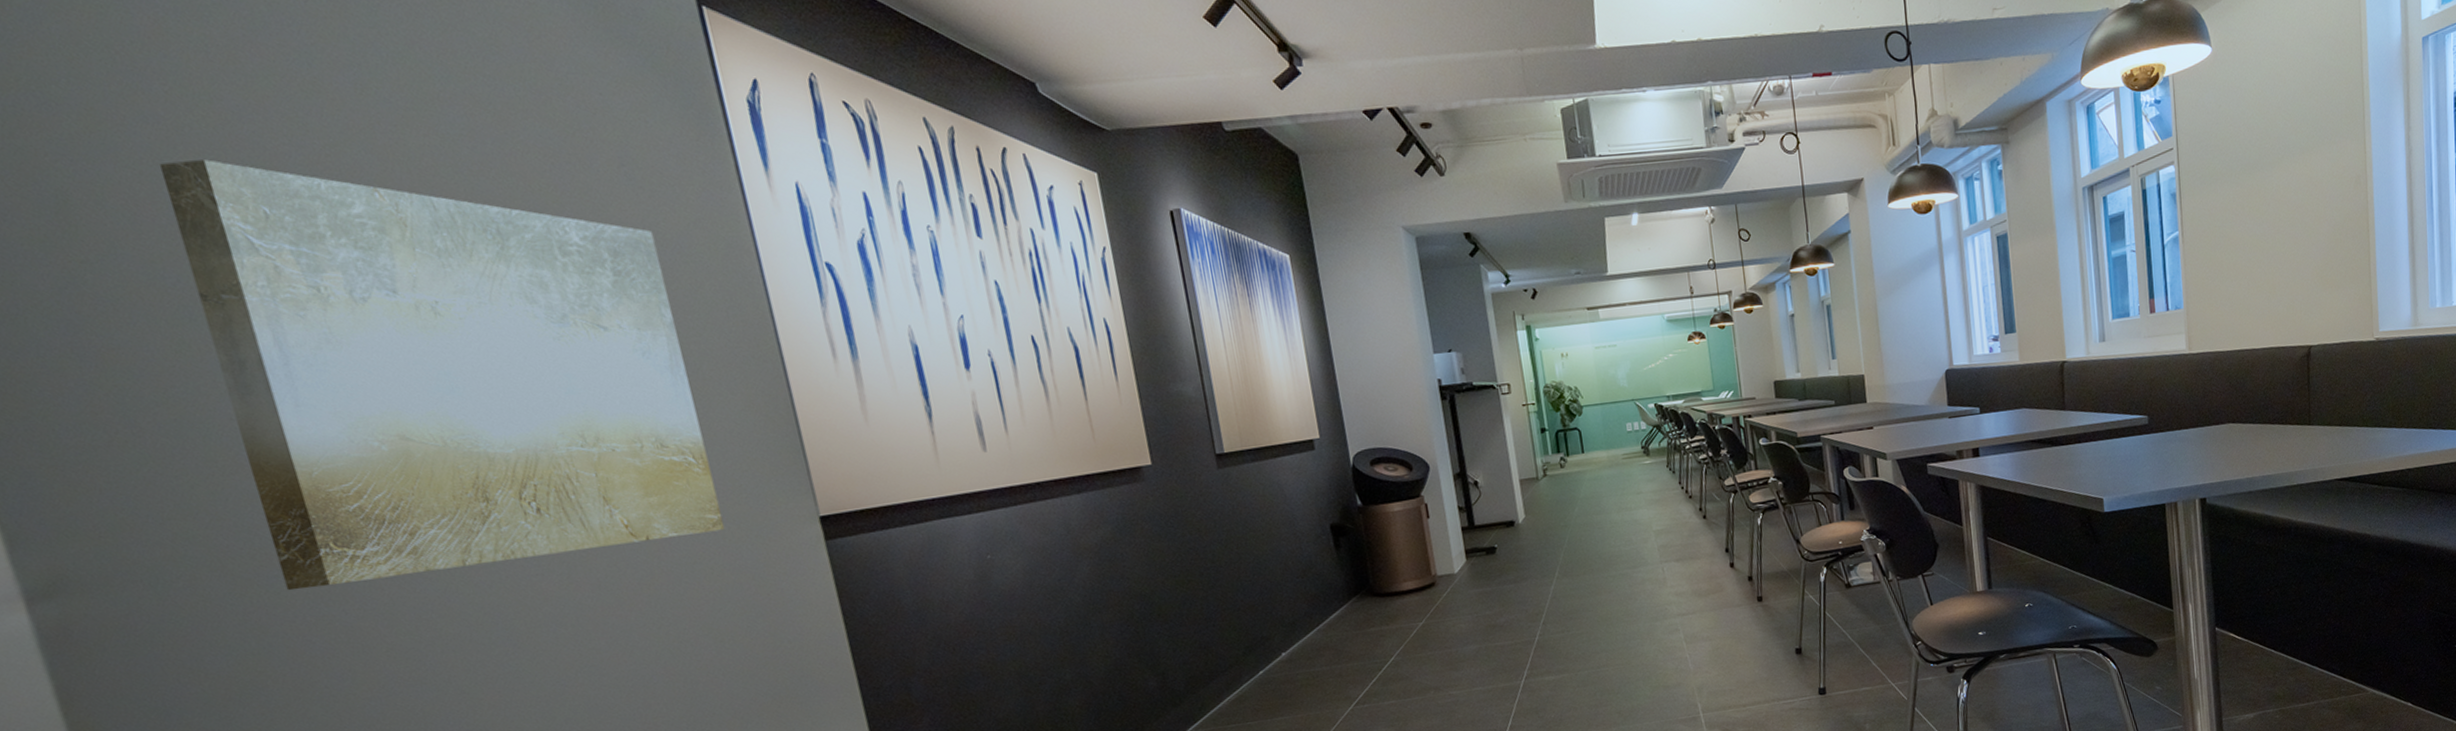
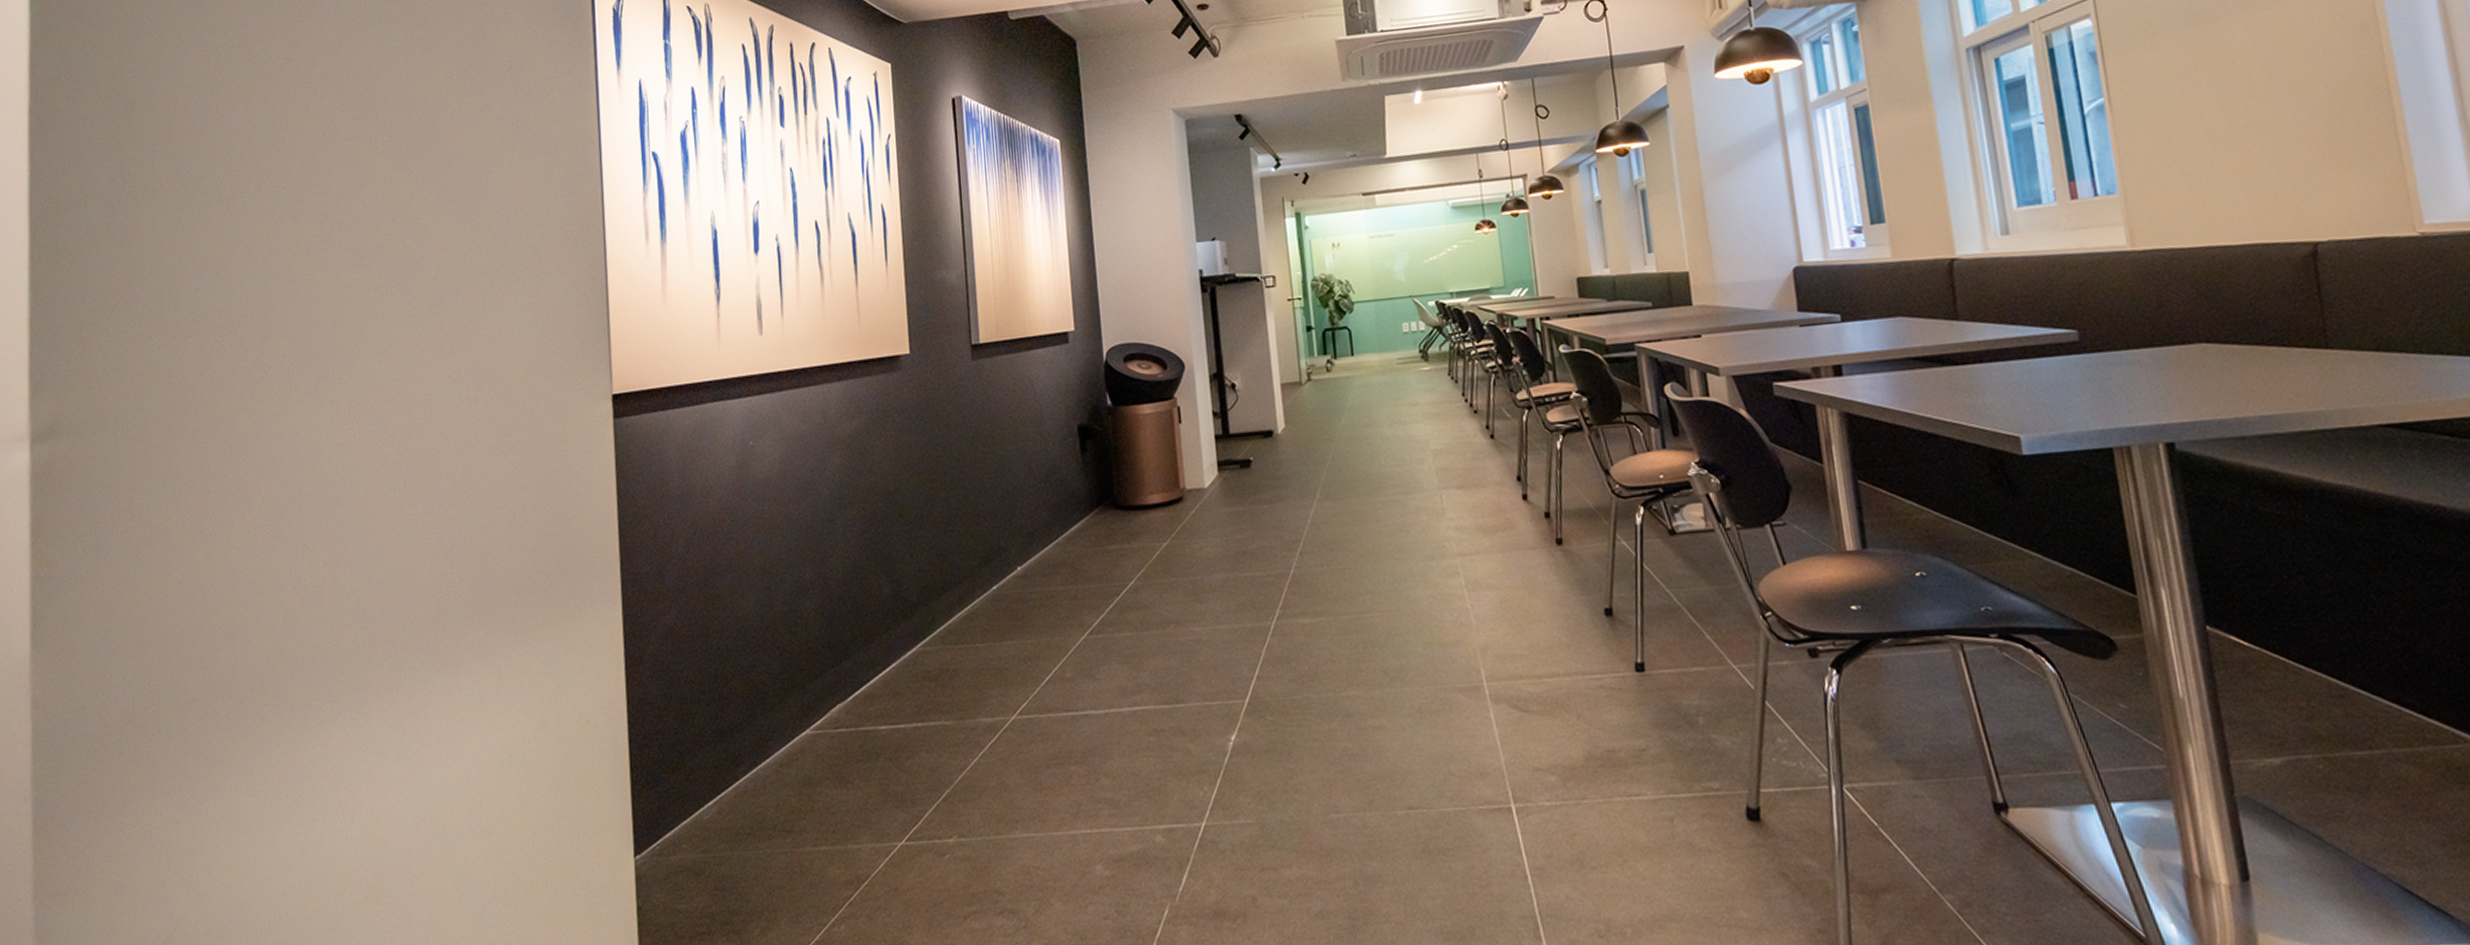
wall art: present [159,159,726,591] -> none [196,73,534,443]

